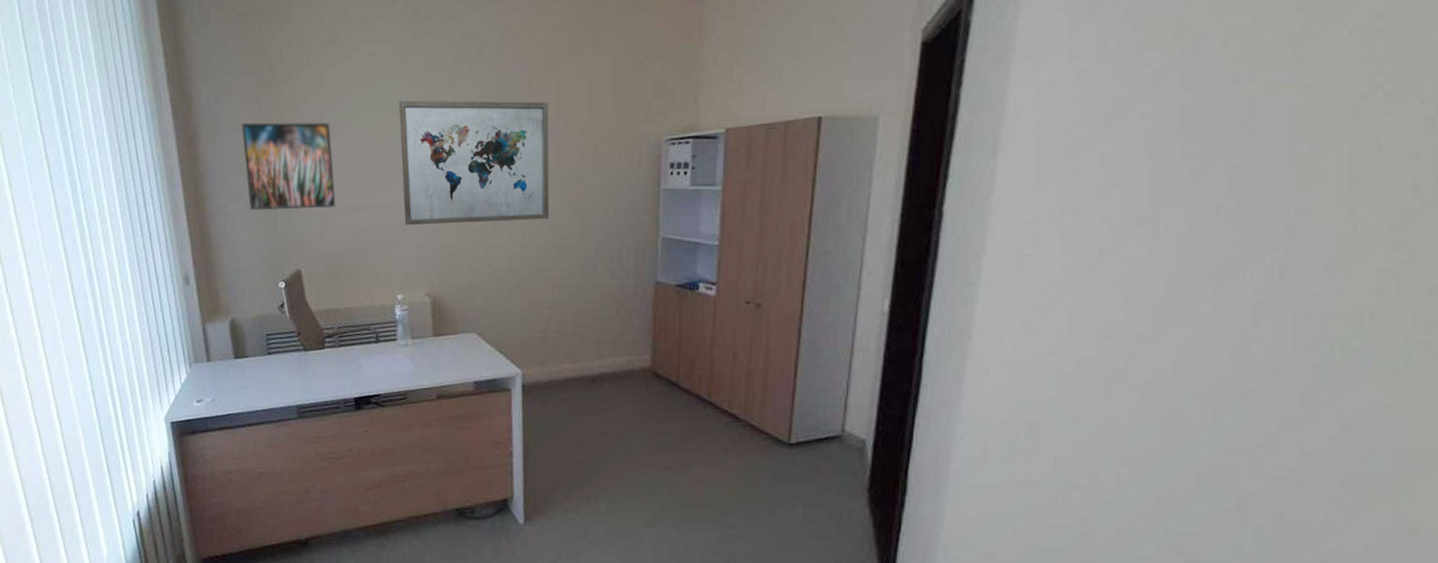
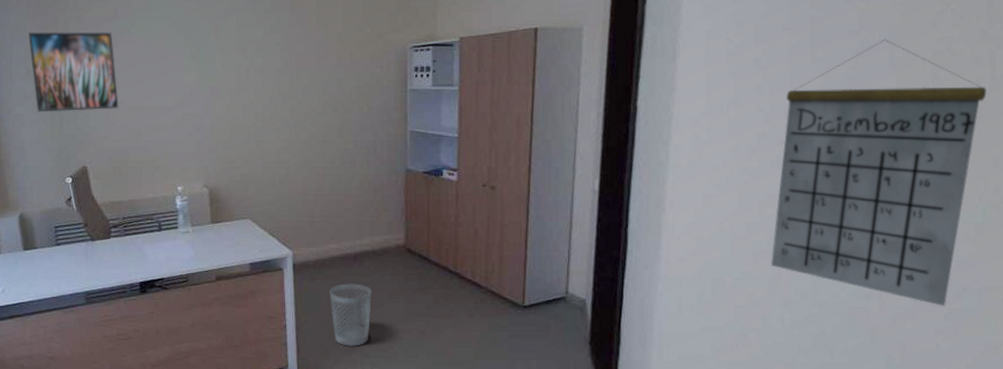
wall art: present [398,100,550,226] -> none [175,12,313,124]
wastebasket: none [562,408,611,480] -> present [329,283,372,346]
calendar: none [1107,130,1426,470] -> present [771,39,987,306]

